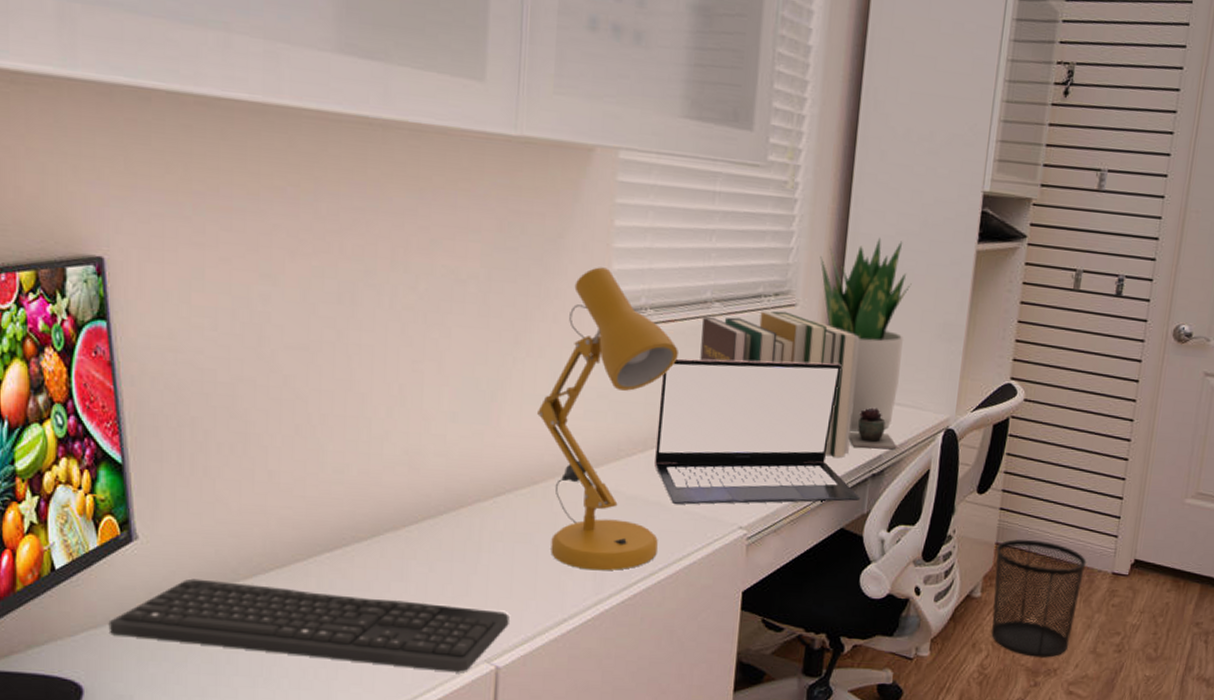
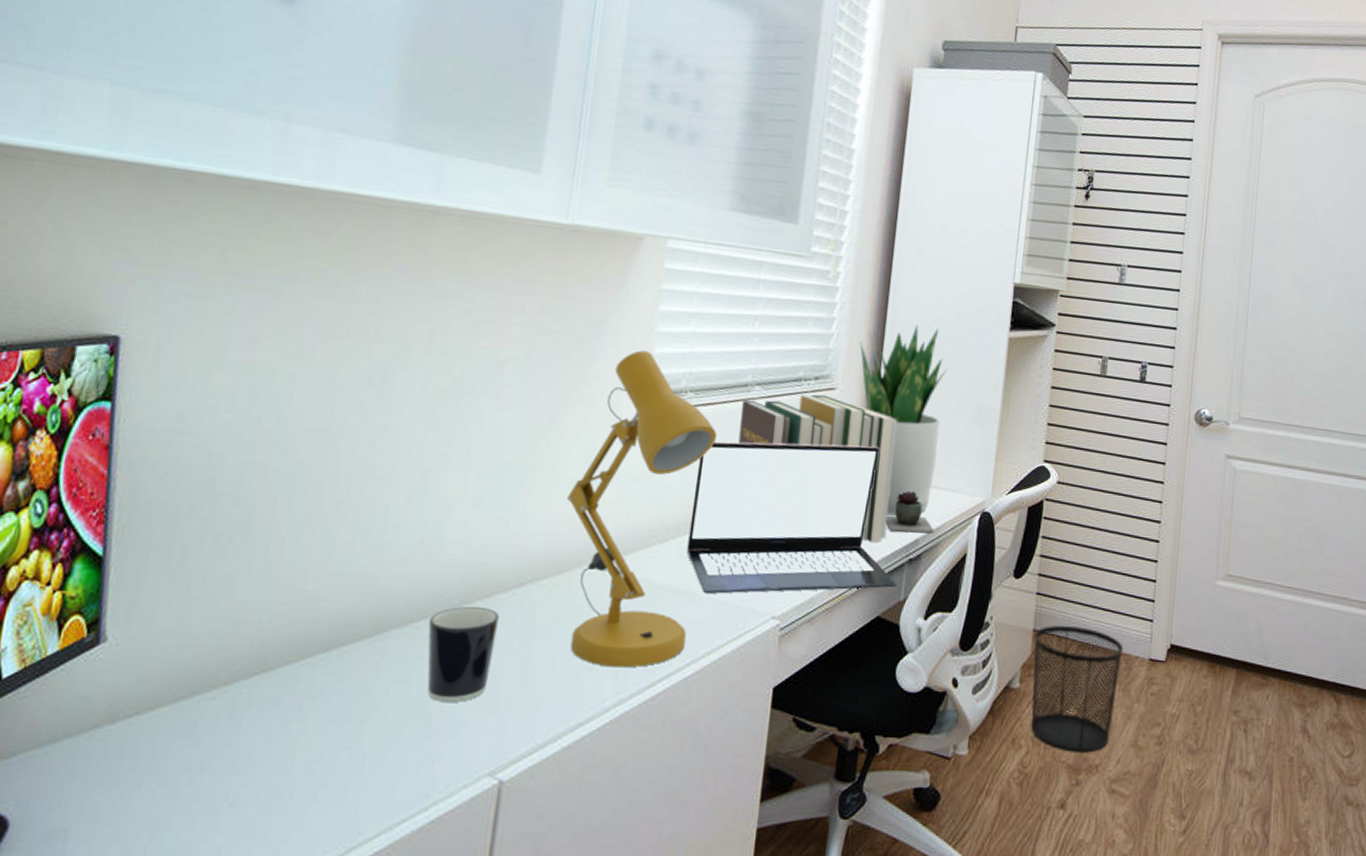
computer keyboard: present [108,578,509,672] -> none [53,686,520,788]
mug: none [419,512,483,598] -> present [427,606,499,702]

